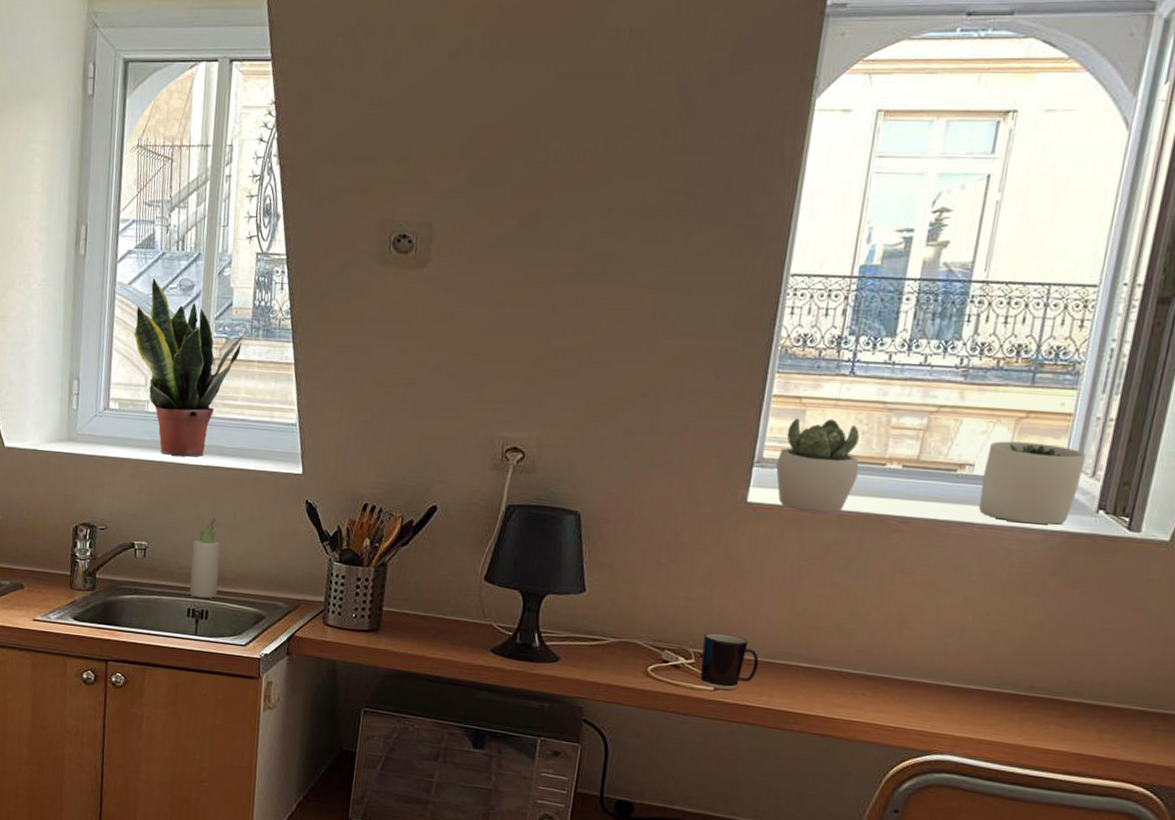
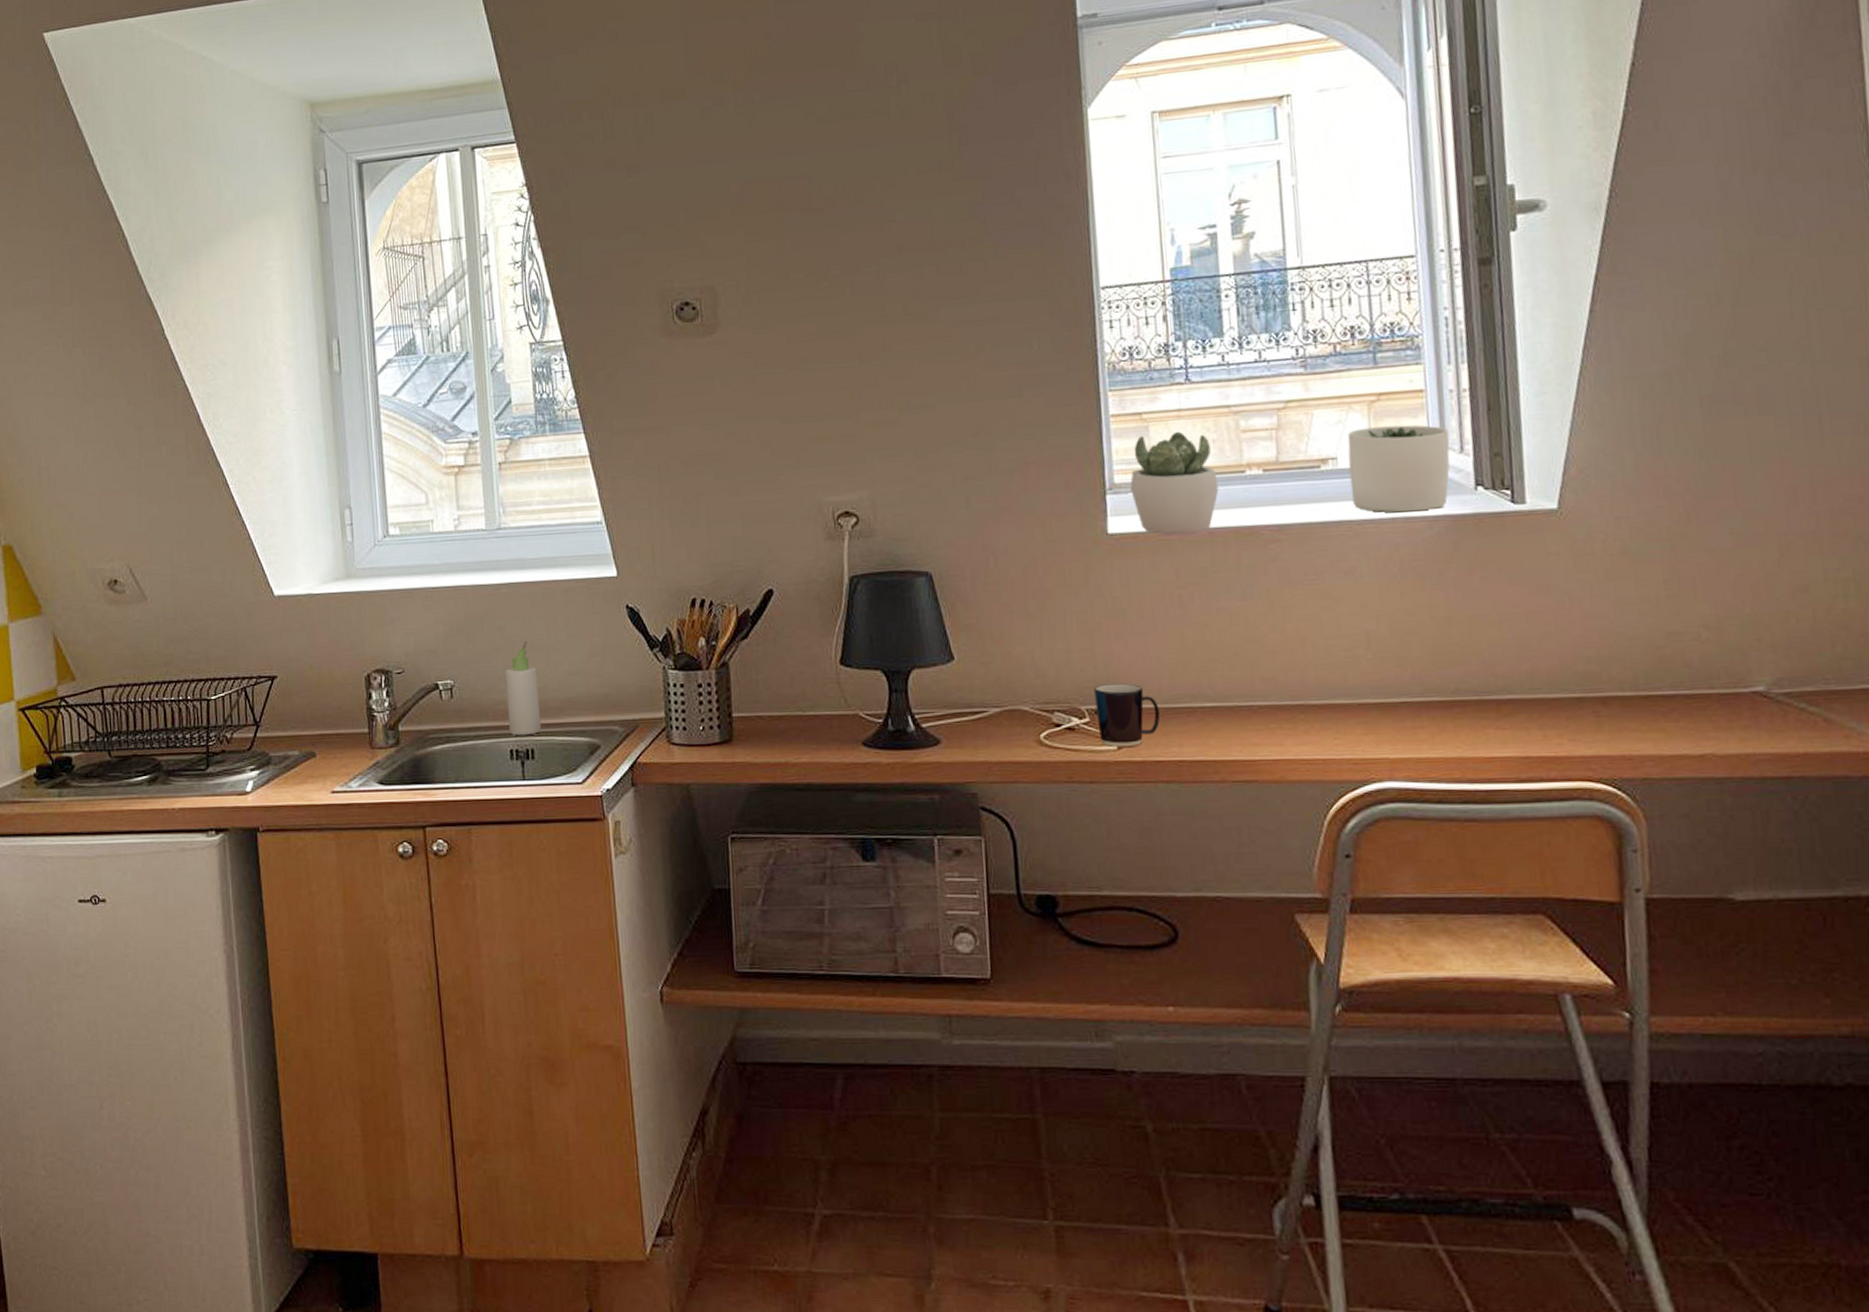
potted plant: present [134,278,249,457] -> none [406,386,534,578]

